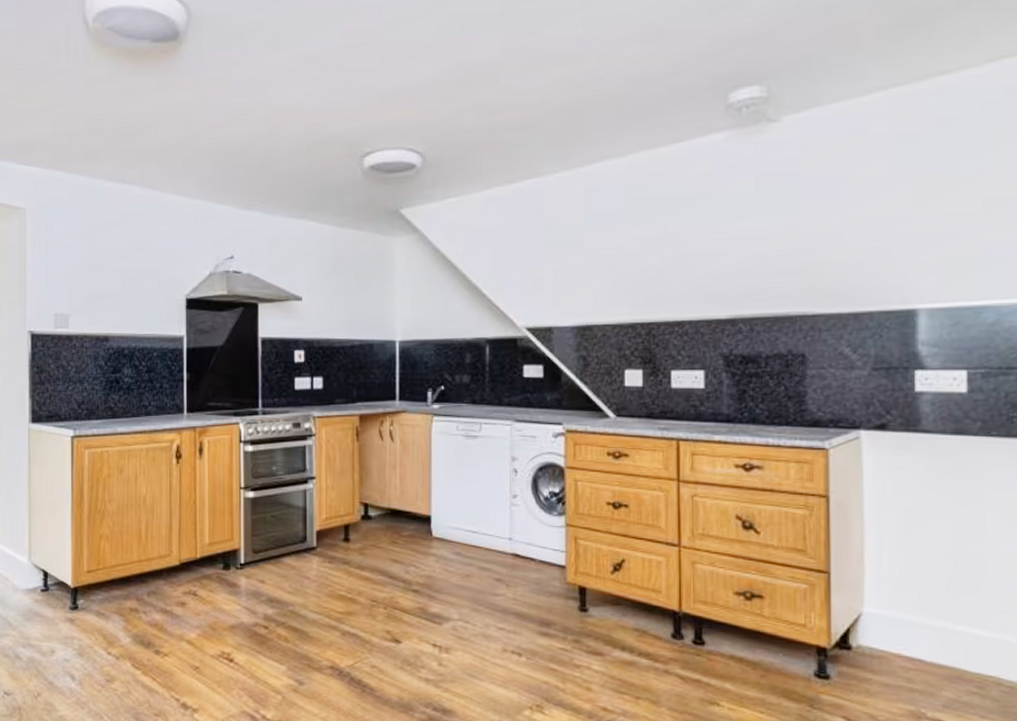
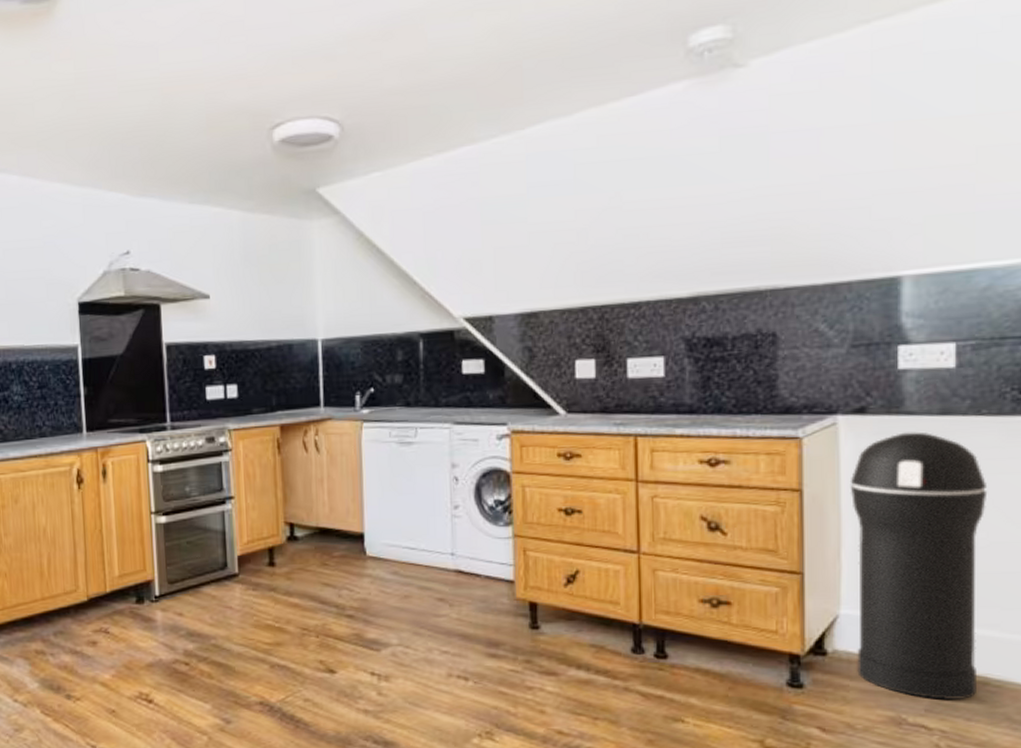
trash can: none [872,448,998,699] -> present [850,432,988,701]

